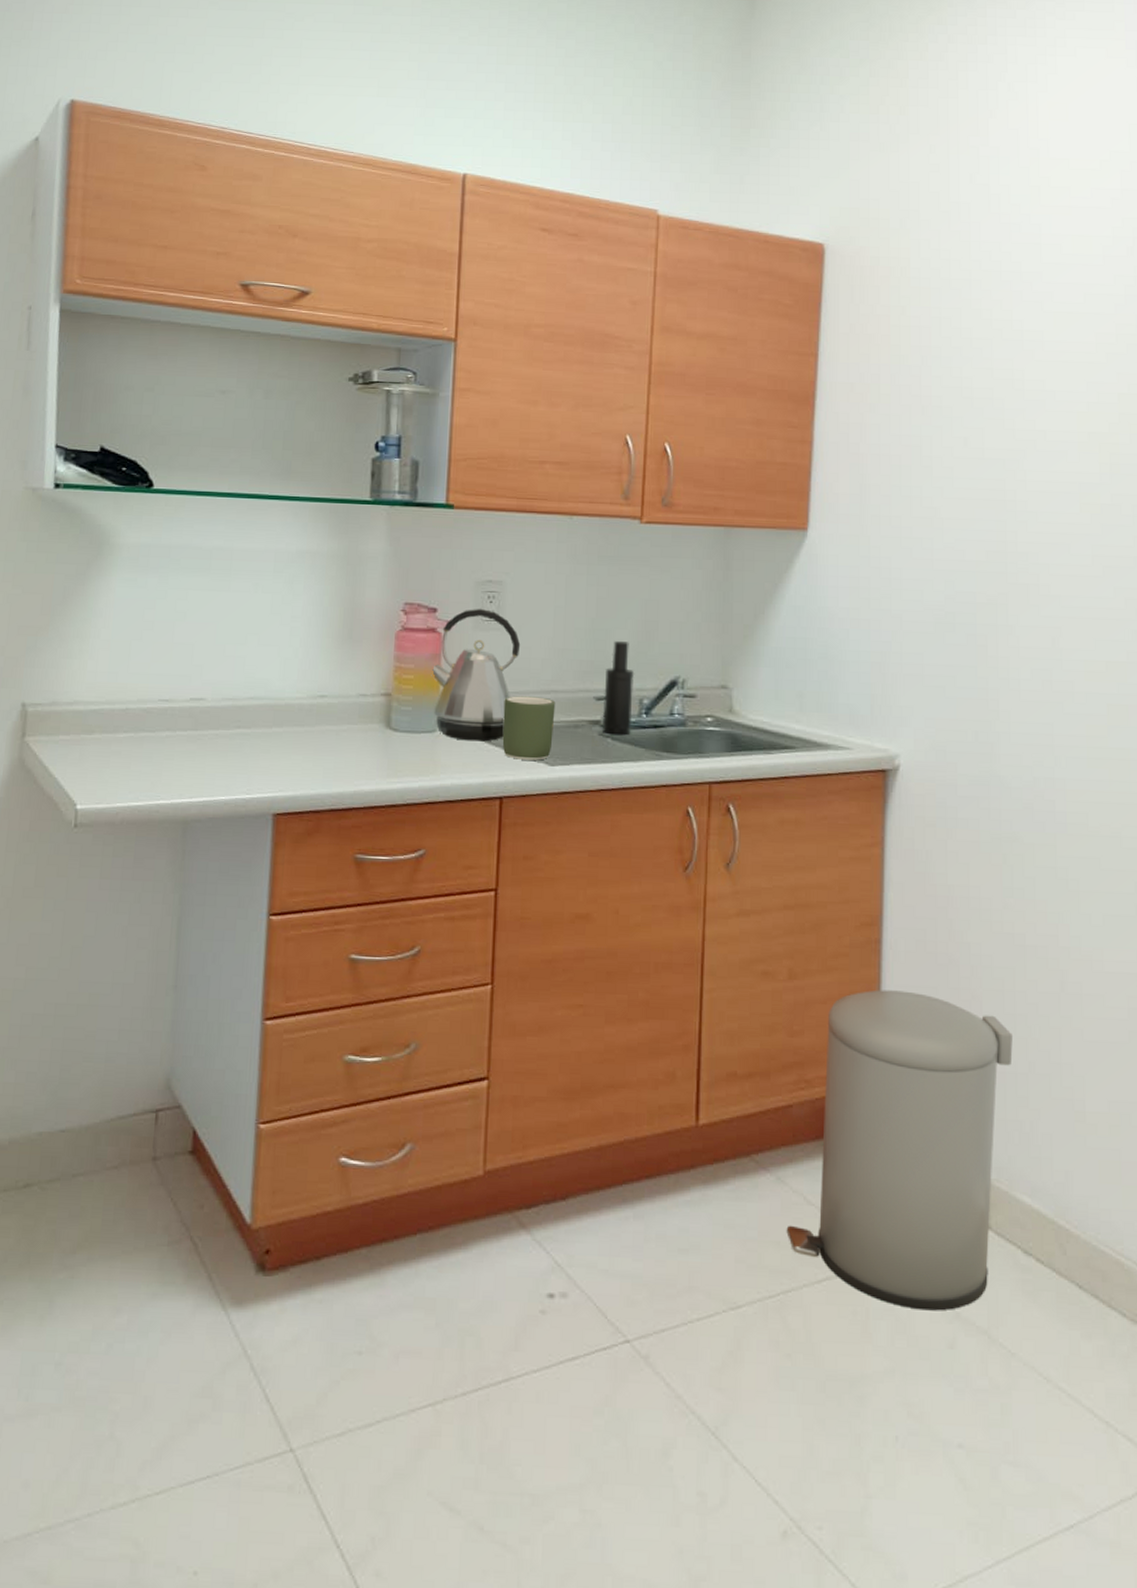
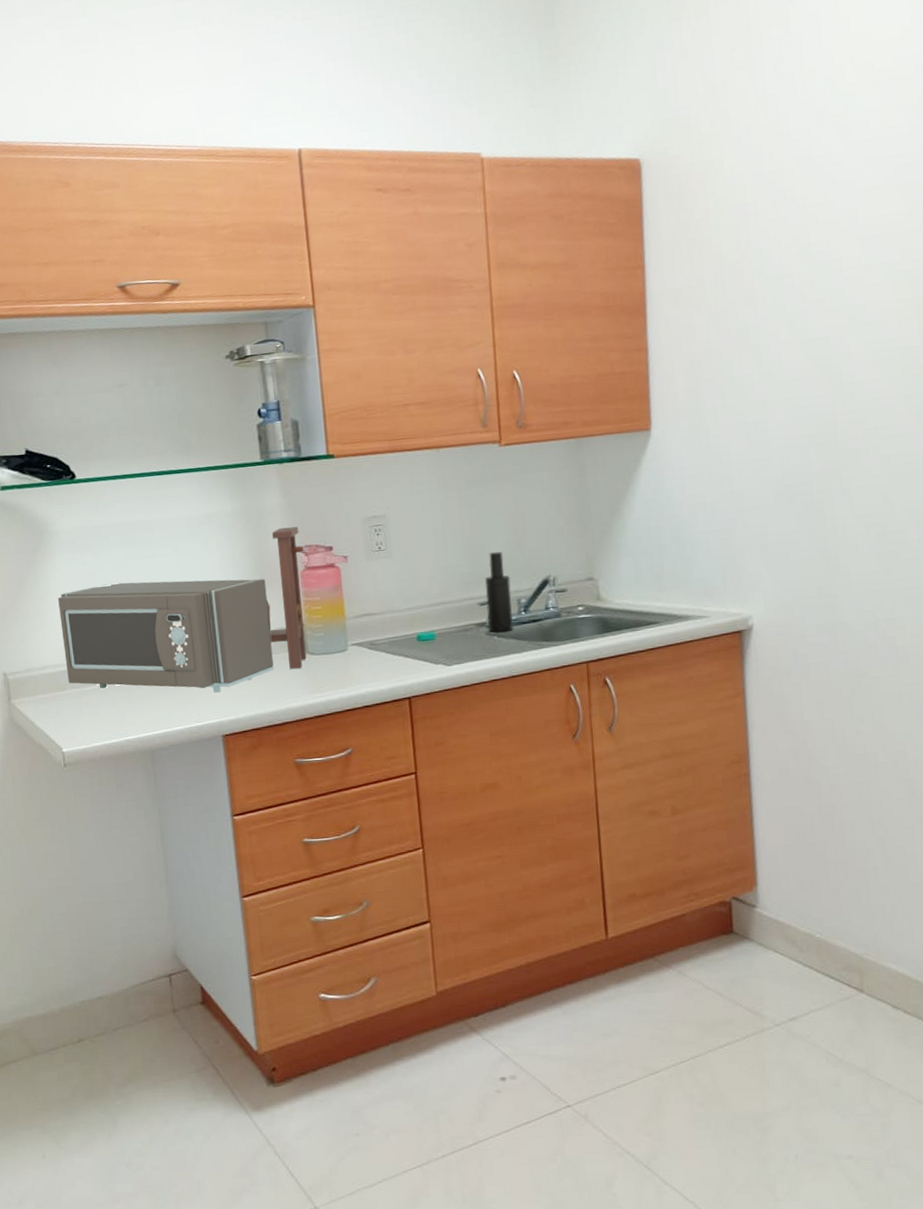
microwave: none [99,614,354,761] -> present [58,579,274,693]
paper towel holder: none [348,579,404,747] -> present [266,526,307,669]
kettle: present [431,608,521,742] -> none [335,541,409,655]
mug: present [502,696,556,761] -> none [400,609,447,665]
pedal bin: present [786,990,1013,1311] -> none [690,812,872,1060]

